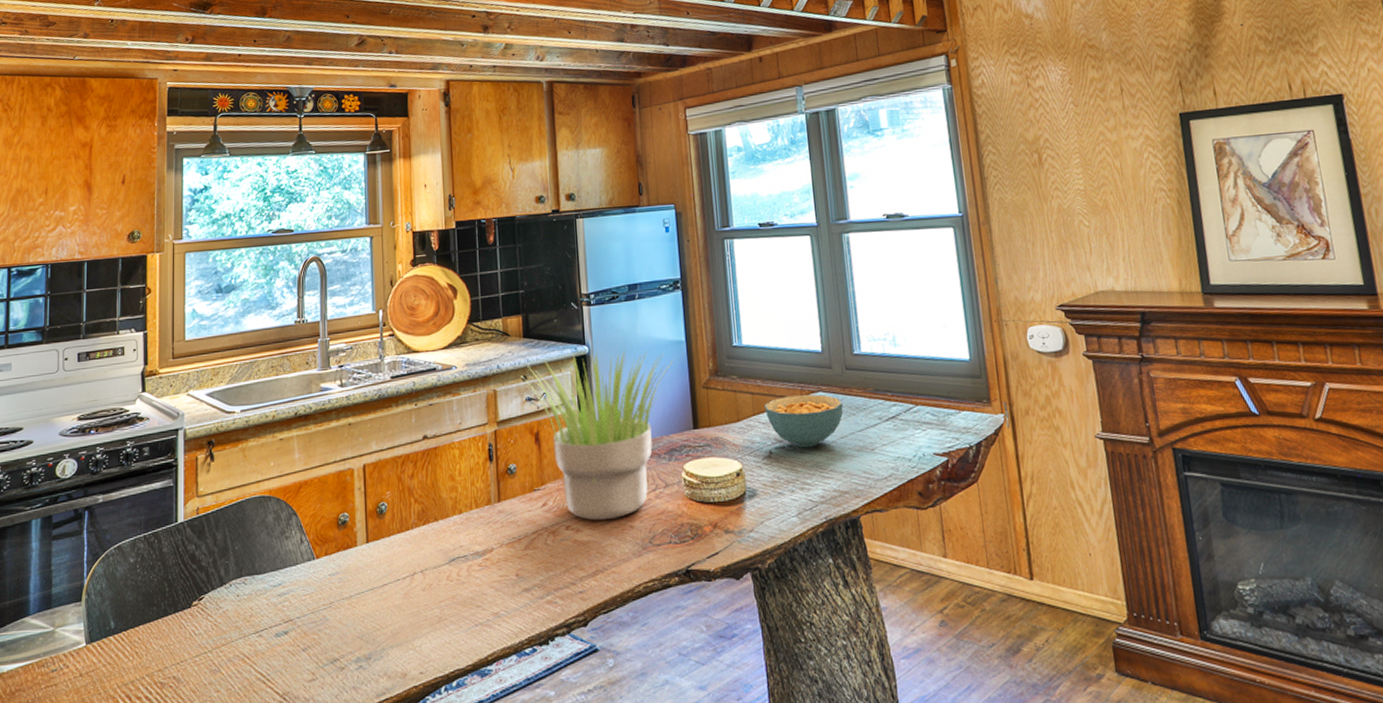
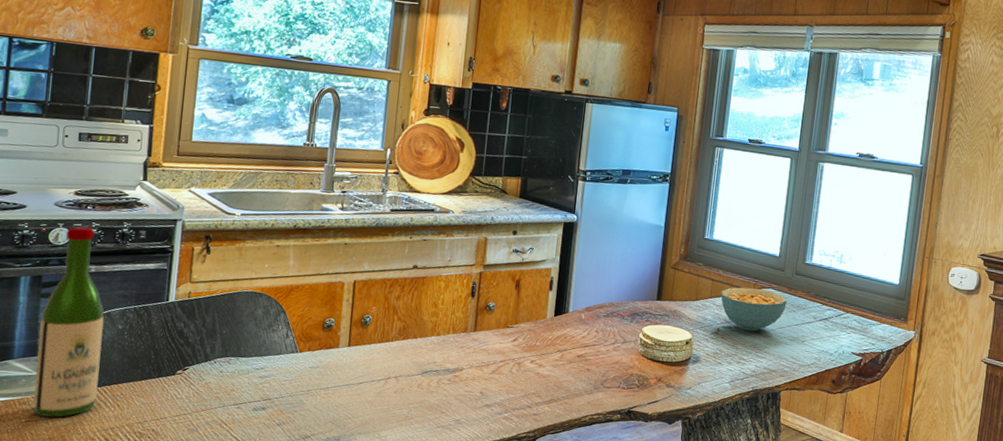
wine bottle: none [51,454,115,678] -> present [33,226,104,418]
potted plant: present [520,349,673,521] -> none [511,220,650,361]

